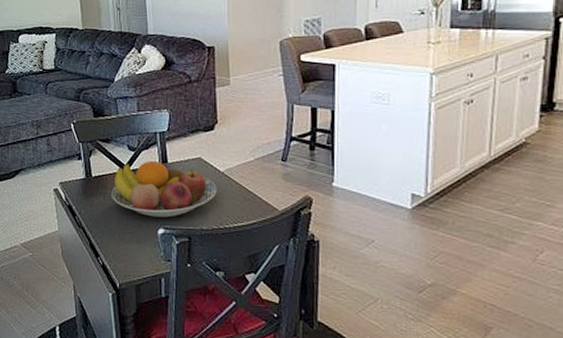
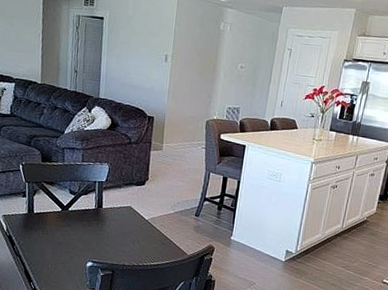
fruit bowl: present [111,160,217,218] -> none [49,204,141,254]

